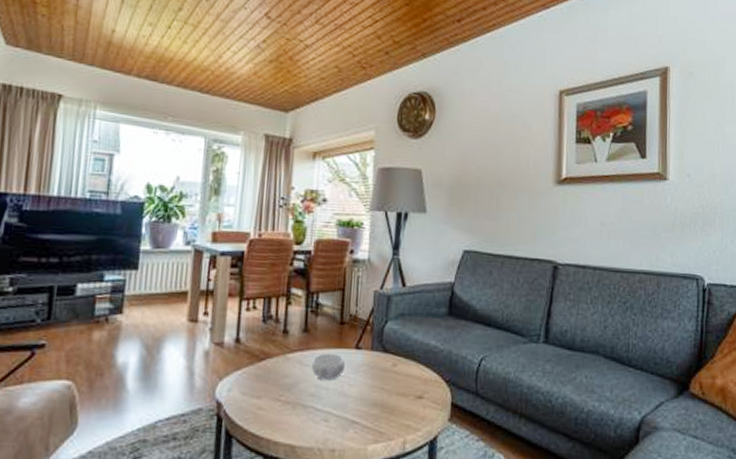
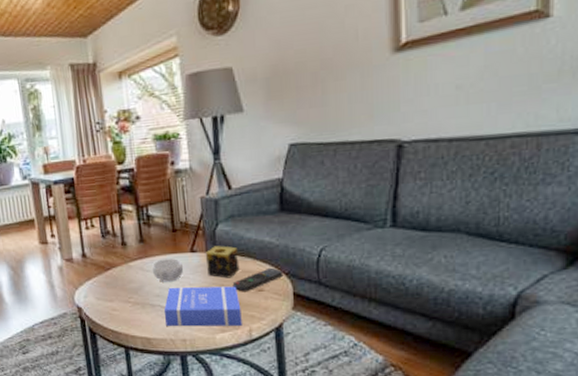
book: none [315,388,398,436] -> present [163,286,242,327]
candle: none [369,344,403,382] -> present [205,246,240,278]
remote control: none [393,373,444,398] -> present [232,267,284,292]

